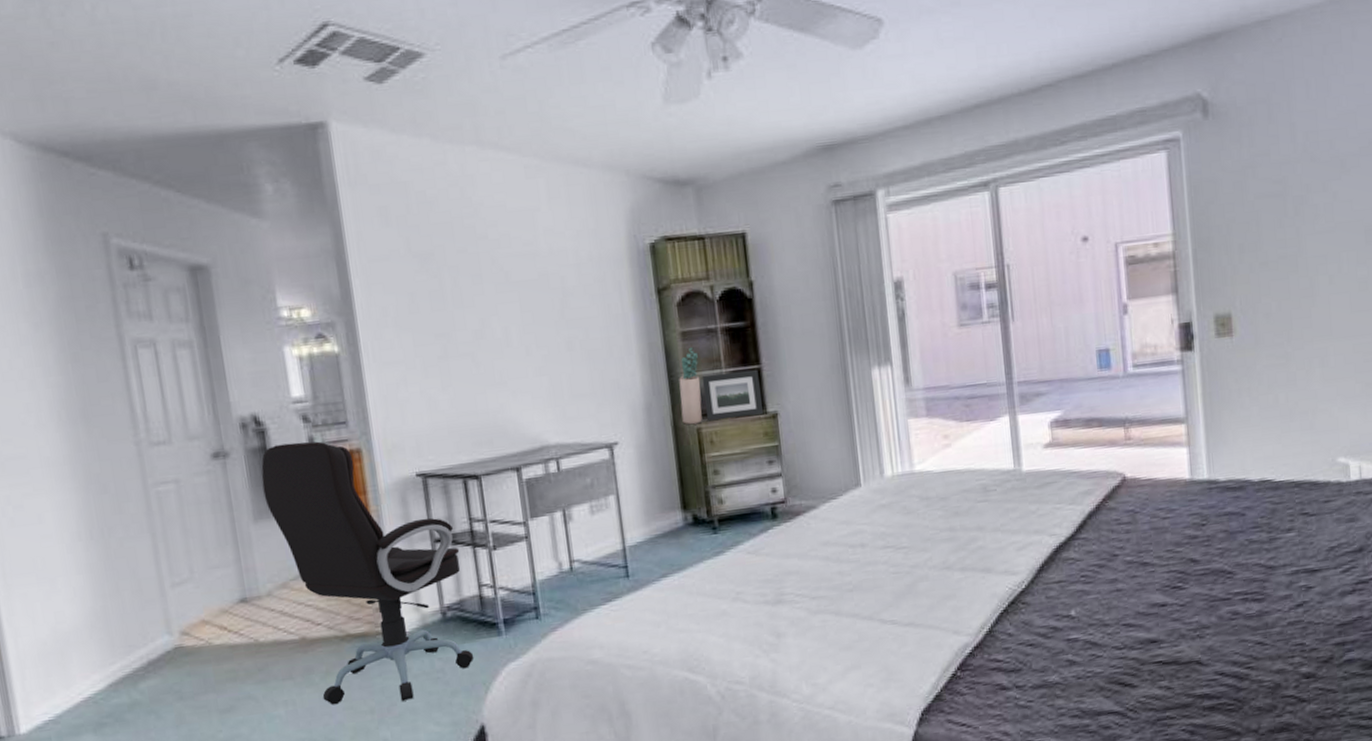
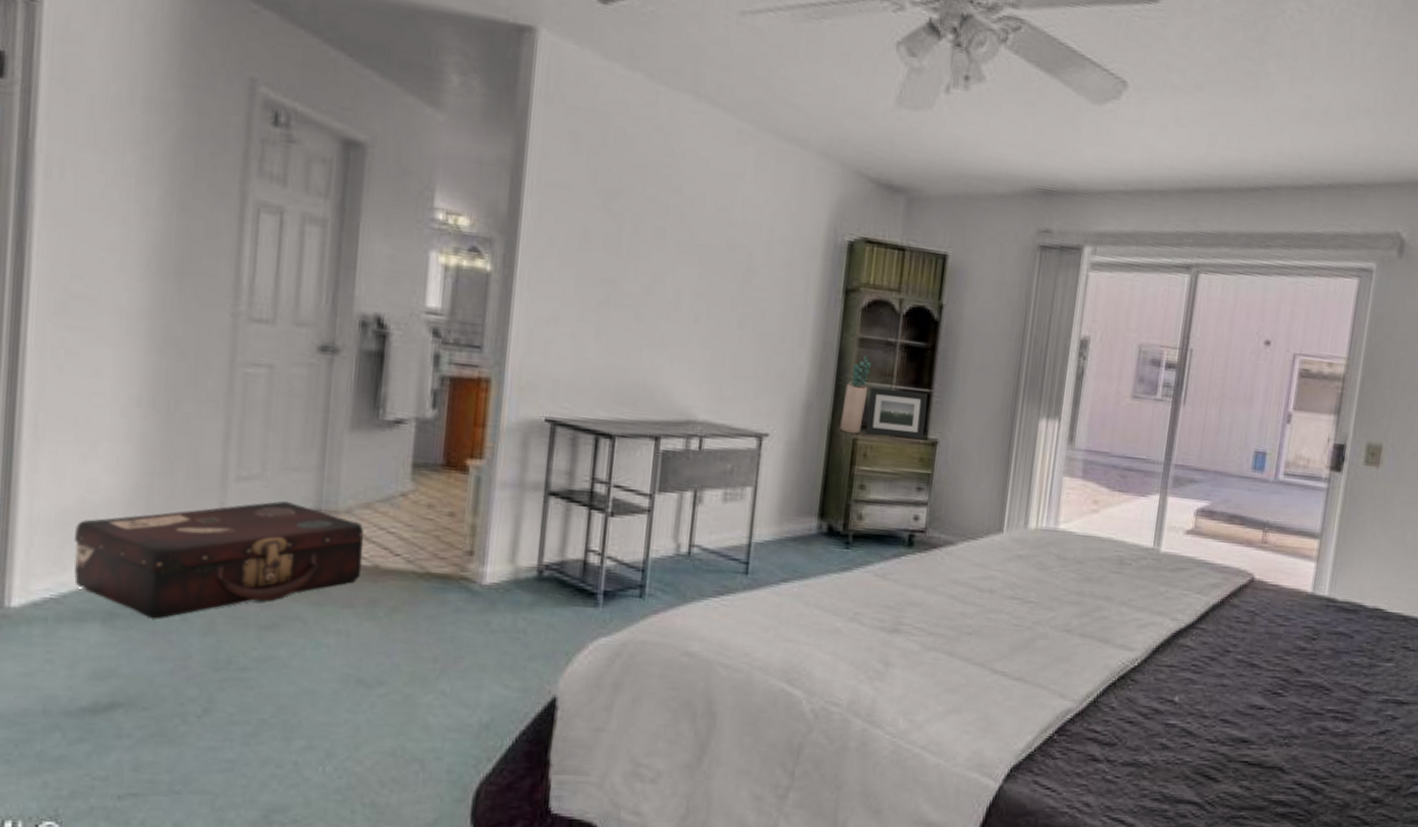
suitcase: none [55,596,292,721] -> present [74,500,364,618]
office chair: present [261,441,474,705] -> none [368,353,574,656]

